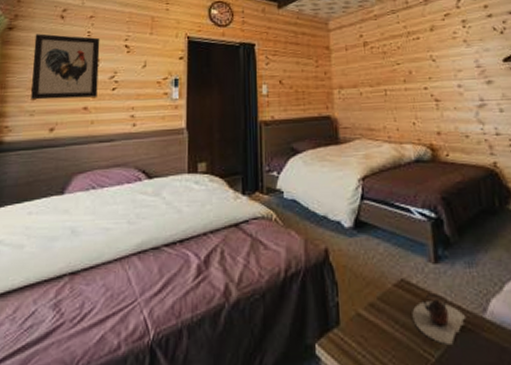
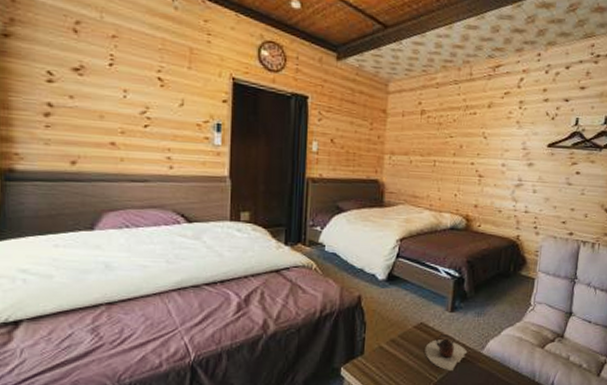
wall art: present [31,33,100,100] -> none [41,47,127,133]

